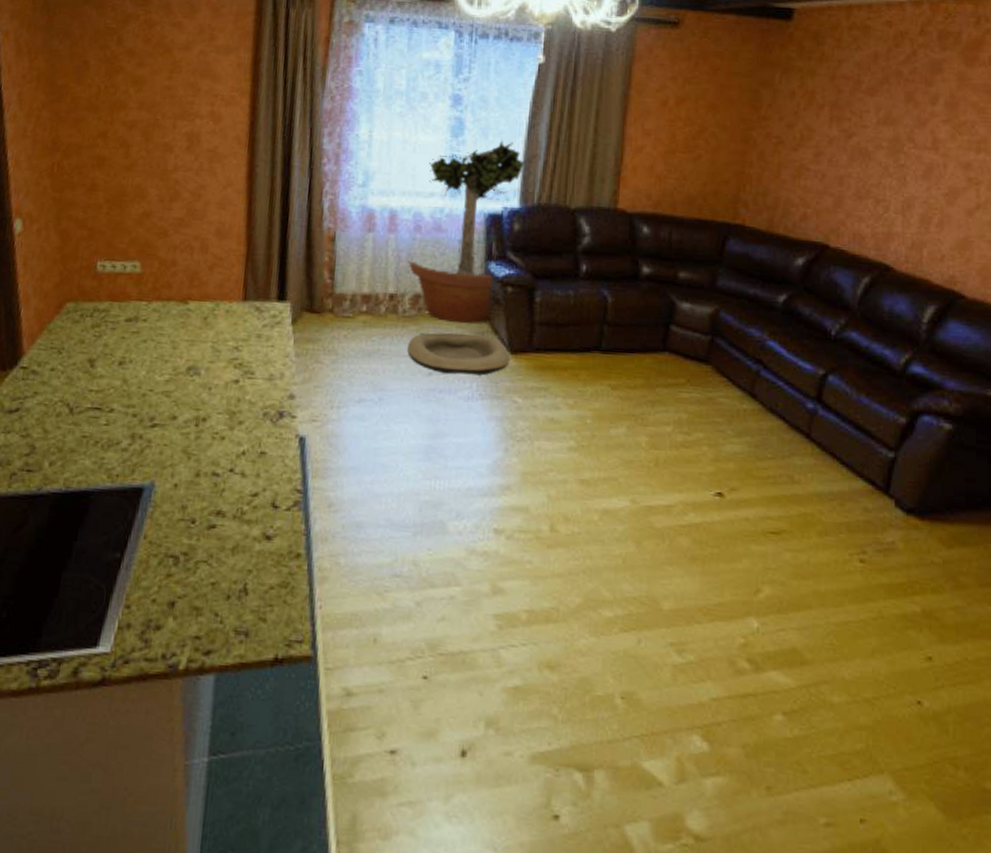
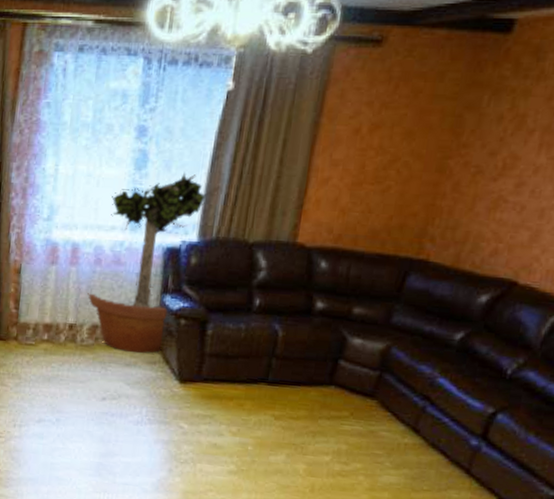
dog bed: present [407,332,510,376] -> none [84,361,179,402]

